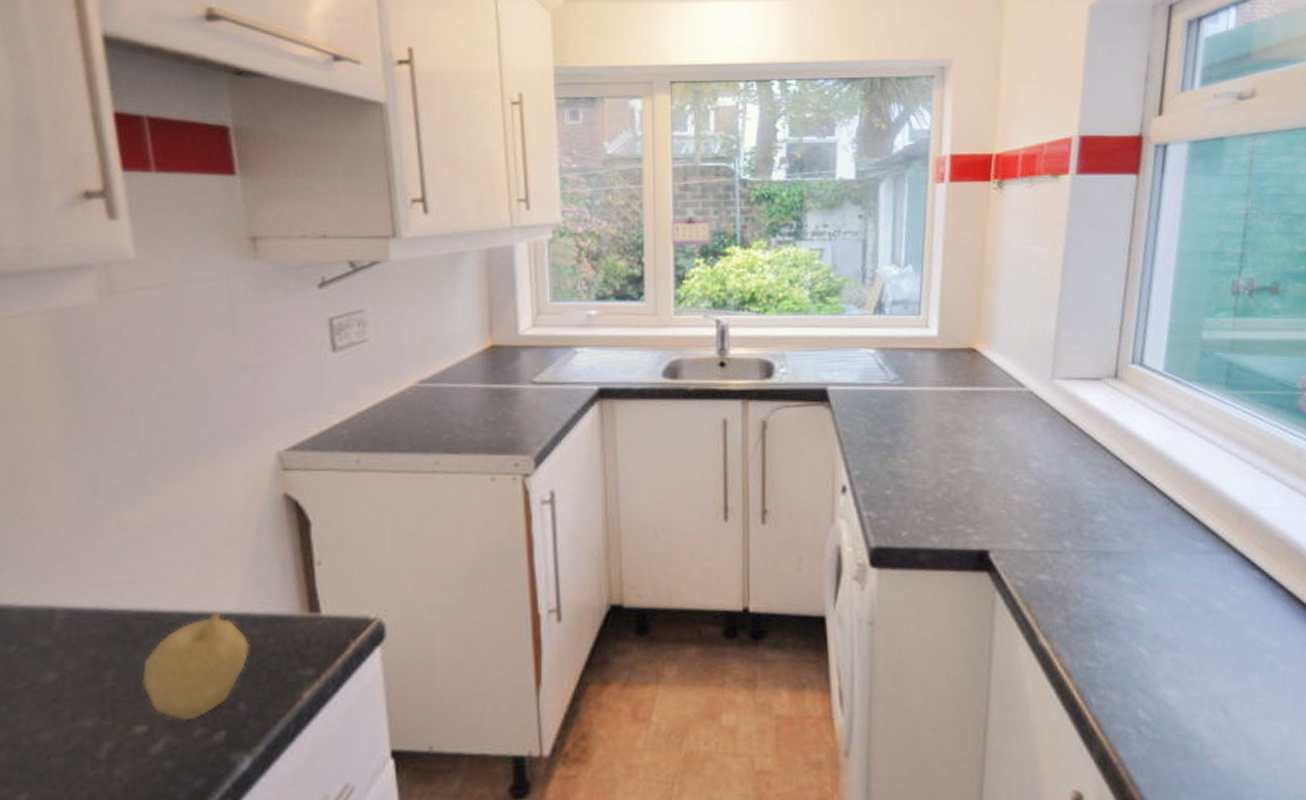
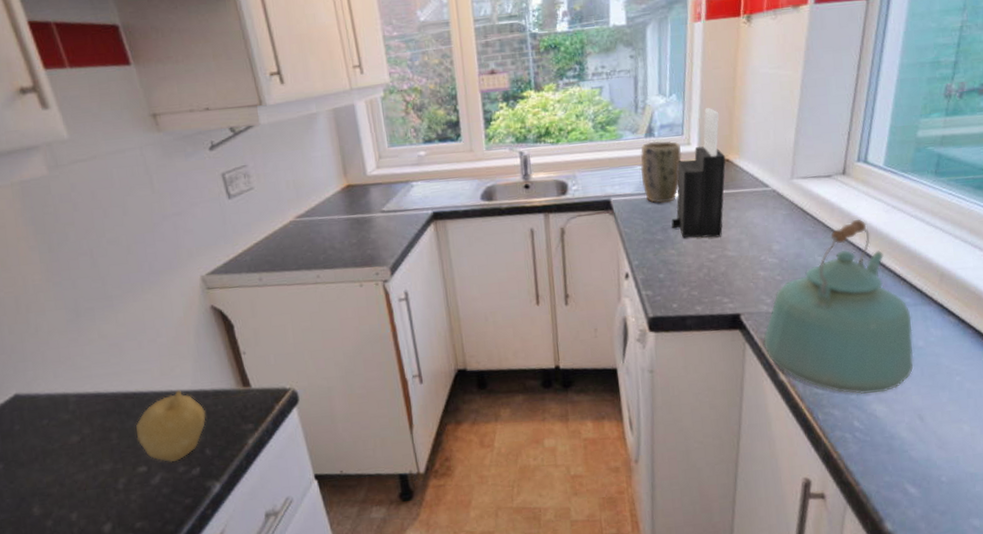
plant pot: none [866,319,918,398] -> present [640,140,682,203]
knife block: none [903,285,972,447] -> present [671,108,726,238]
kettle: none [1018,436,1212,673] -> present [763,219,914,395]

